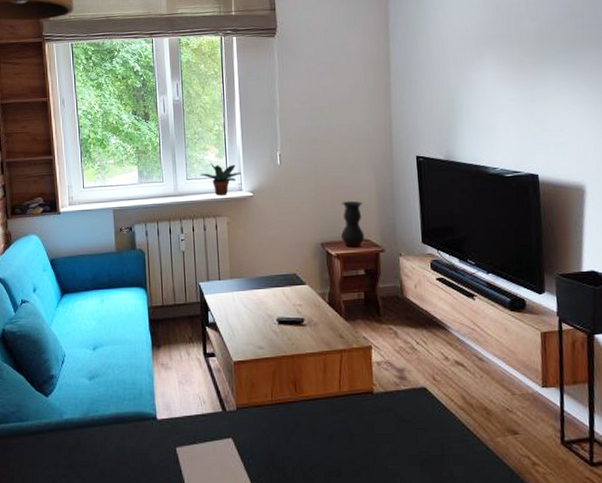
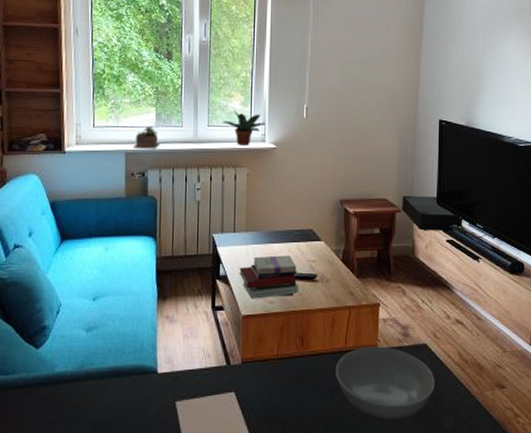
succulent plant: none [119,183,144,207] -> present [132,125,160,150]
books: none [227,300,287,345] -> present [239,255,298,299]
bowl: none [331,391,439,469] -> present [335,346,435,421]
vase: present [340,200,365,248] -> none [359,159,384,206]
game console: none [384,233,453,270] -> present [402,195,463,231]

